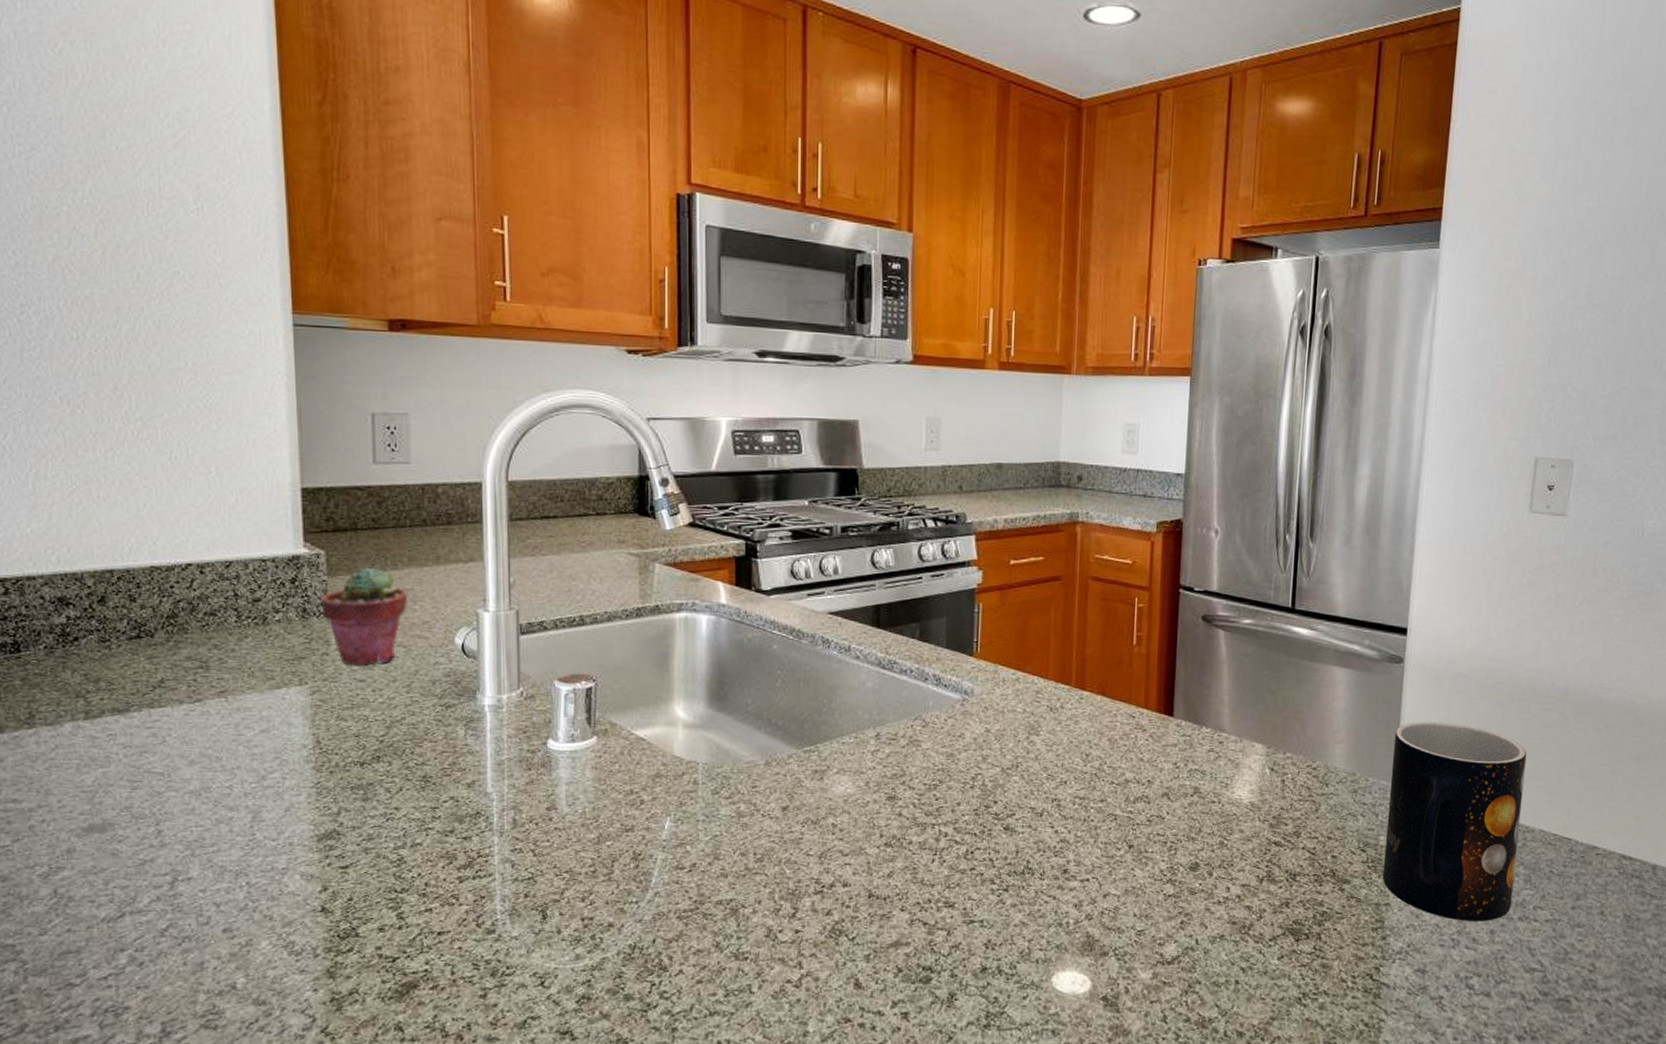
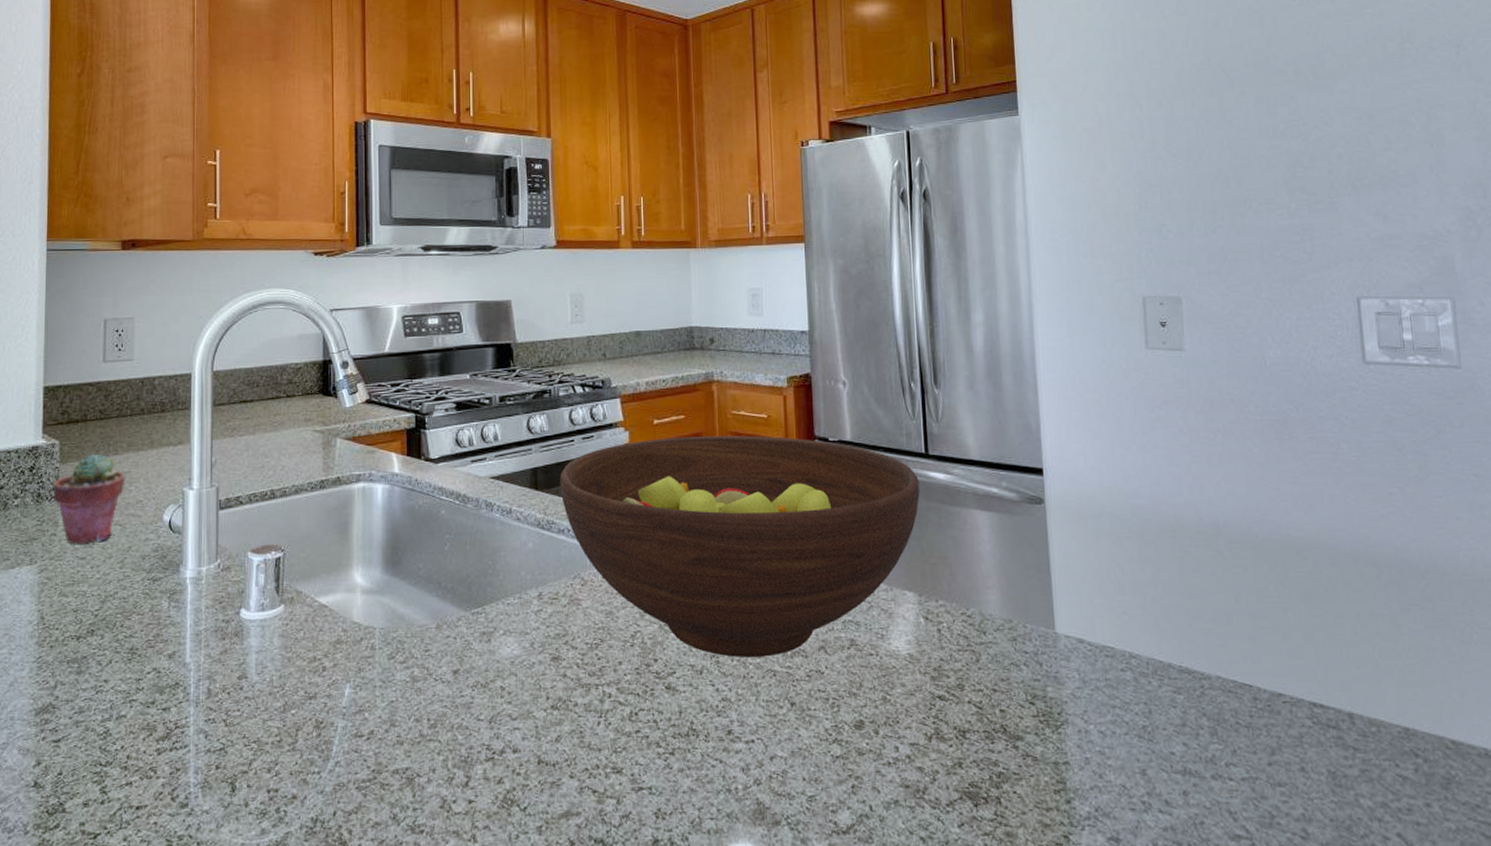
fruit bowl: none [904,579,1282,802] -> present [560,435,920,657]
mug: present [1382,721,1527,921] -> none [1046,563,1201,781]

